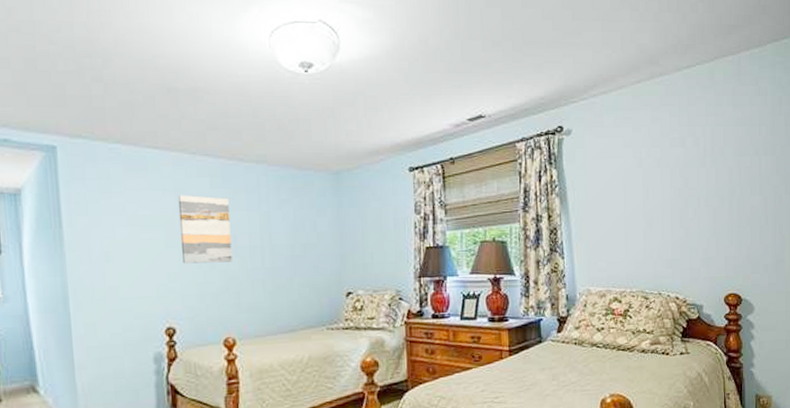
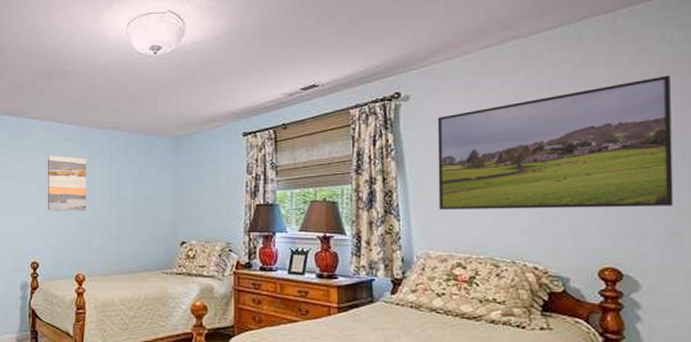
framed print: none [596,116,779,246] -> present [437,75,674,209]

